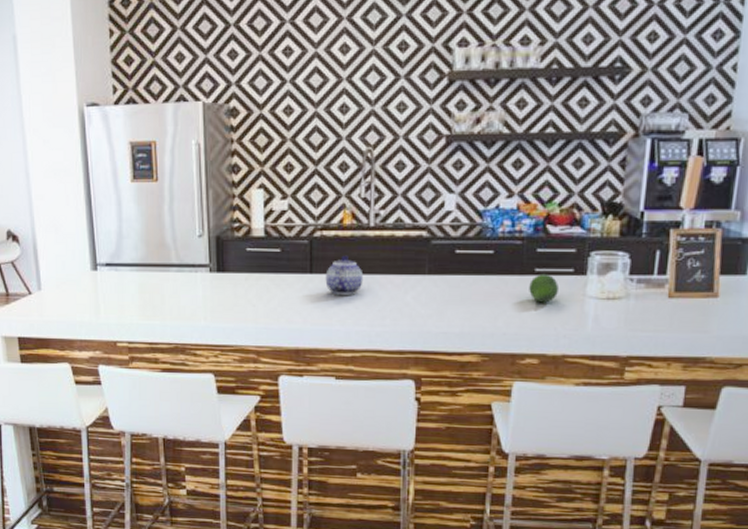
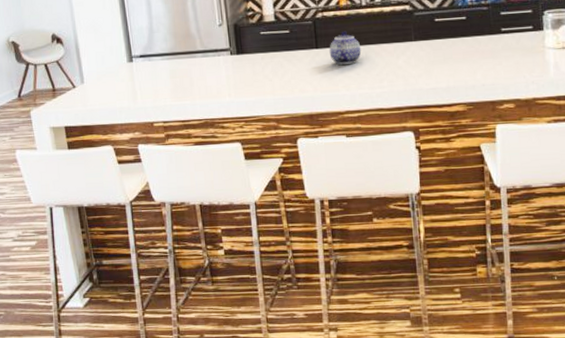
fruit: present [529,273,558,303] -> none [498,32,523,56]

